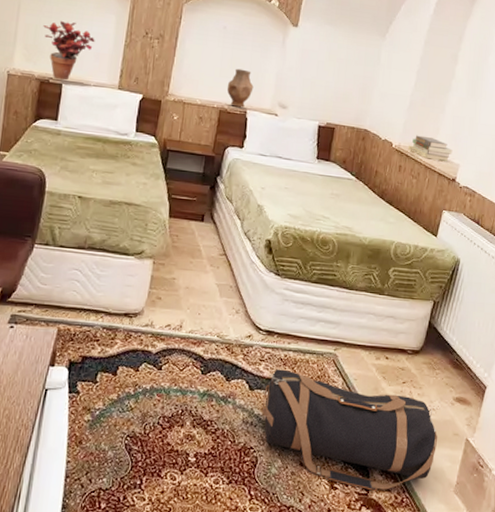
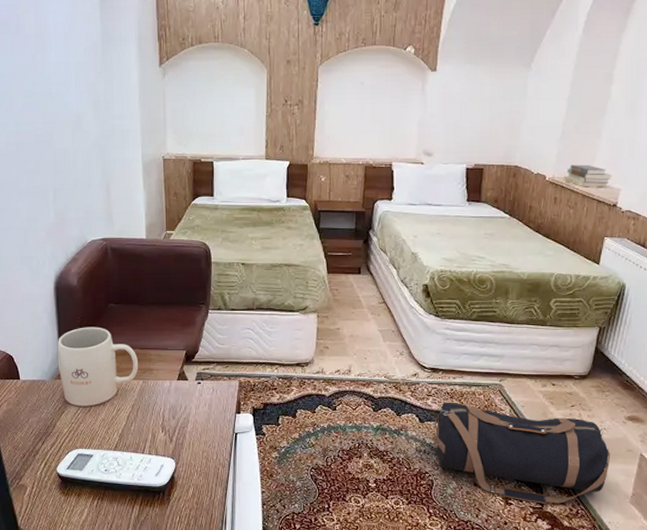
potted plant: present [43,21,95,81] -> none [188,102,238,158]
vase: present [226,68,254,108] -> none [370,122,397,161]

